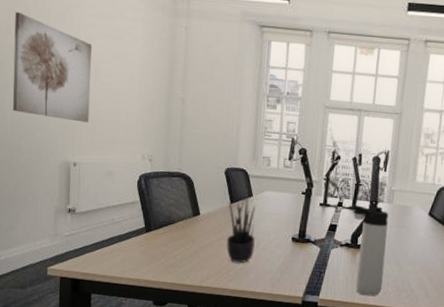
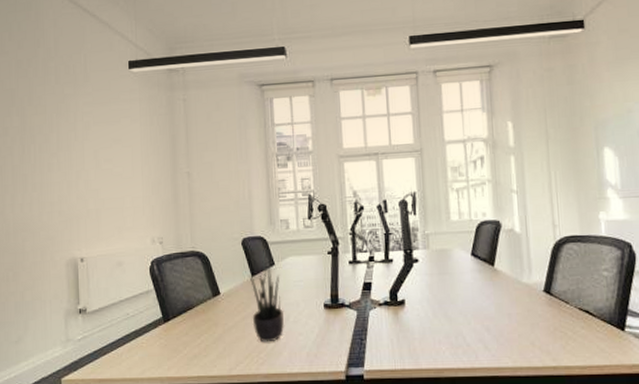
wall art: present [13,11,92,123] -> none [11,112,93,214]
thermos bottle: present [352,204,389,297] -> none [384,254,434,359]

